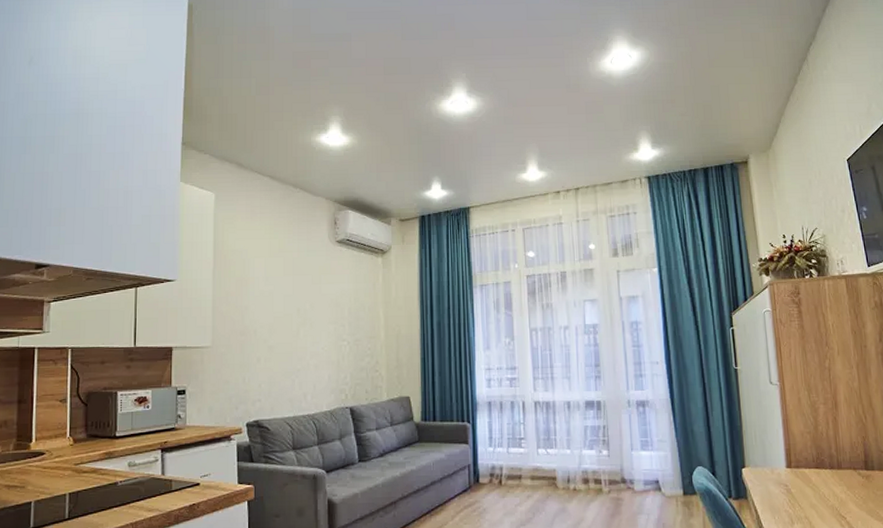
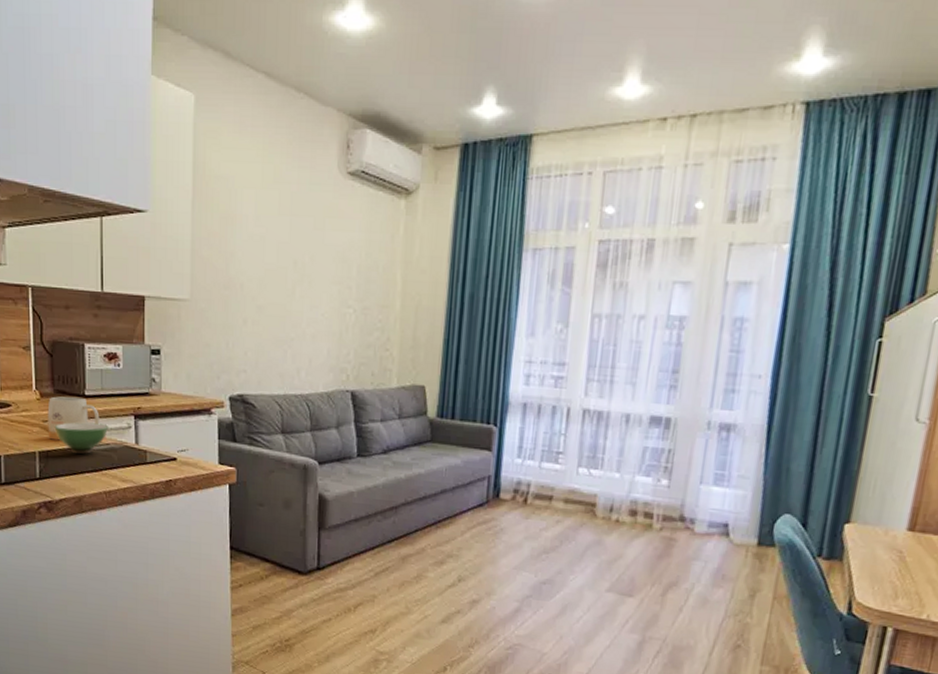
mug: none [79,438,129,481] -> present [47,396,100,441]
bowl: none [85,460,138,491] -> present [54,422,109,455]

